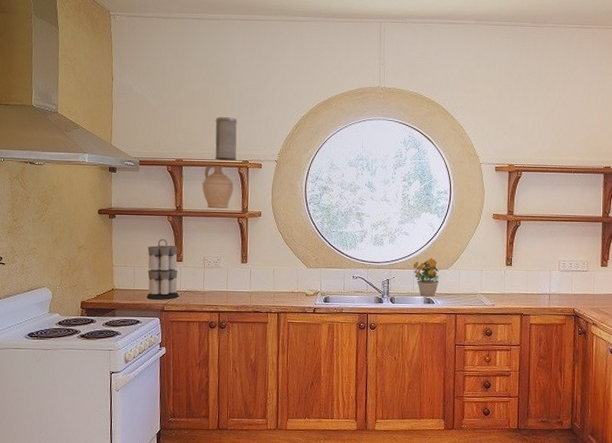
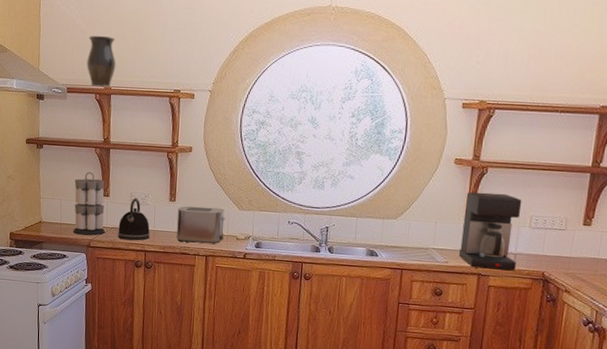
vase: none [158,112,187,160] -> present [87,35,116,87]
kettle: none [191,261,224,302] -> present [117,198,151,241]
ceramic jug: present [202,165,234,209] -> none [130,94,164,143]
canister: present [215,117,237,161] -> none [145,41,169,90]
toaster: none [248,266,295,302] -> present [176,205,226,245]
flowerpot: present [413,258,439,296] -> none [356,206,386,248]
coffee maker: none [503,242,551,309] -> present [459,191,522,271]

